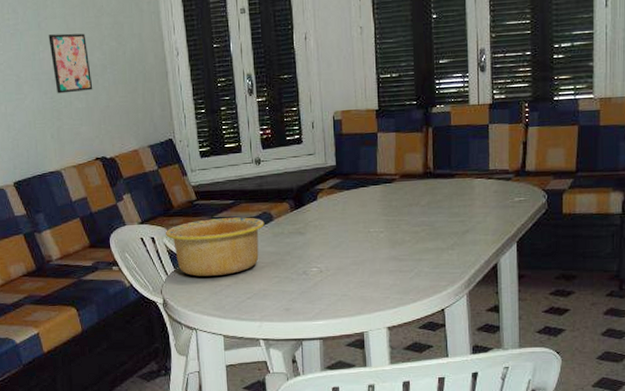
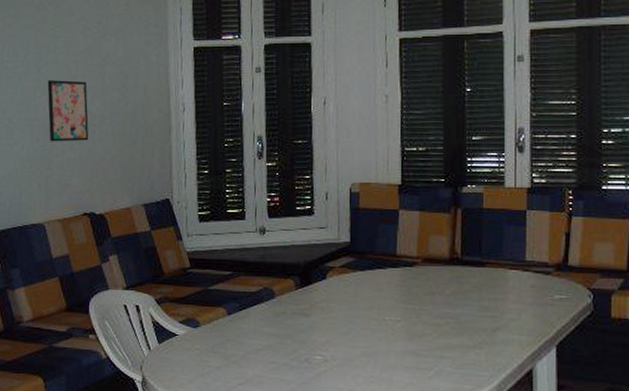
bowl: present [166,217,265,276] -> none [152,290,265,355]

